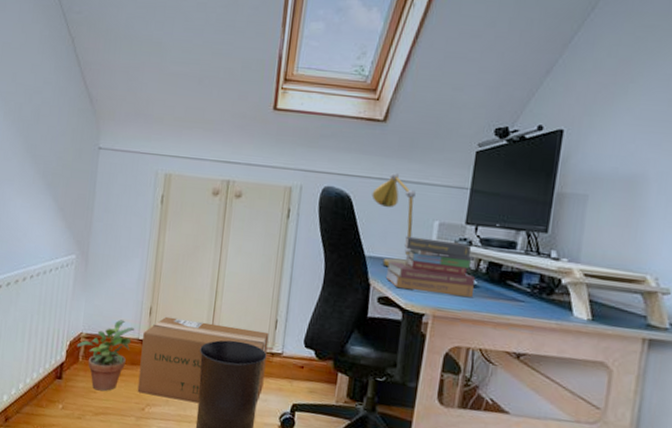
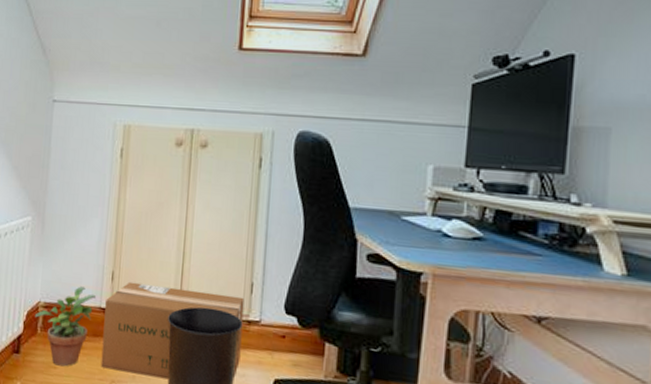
desk lamp: present [372,172,416,267] -> none [353,112,404,220]
books: present [385,236,476,297] -> none [374,183,482,251]

